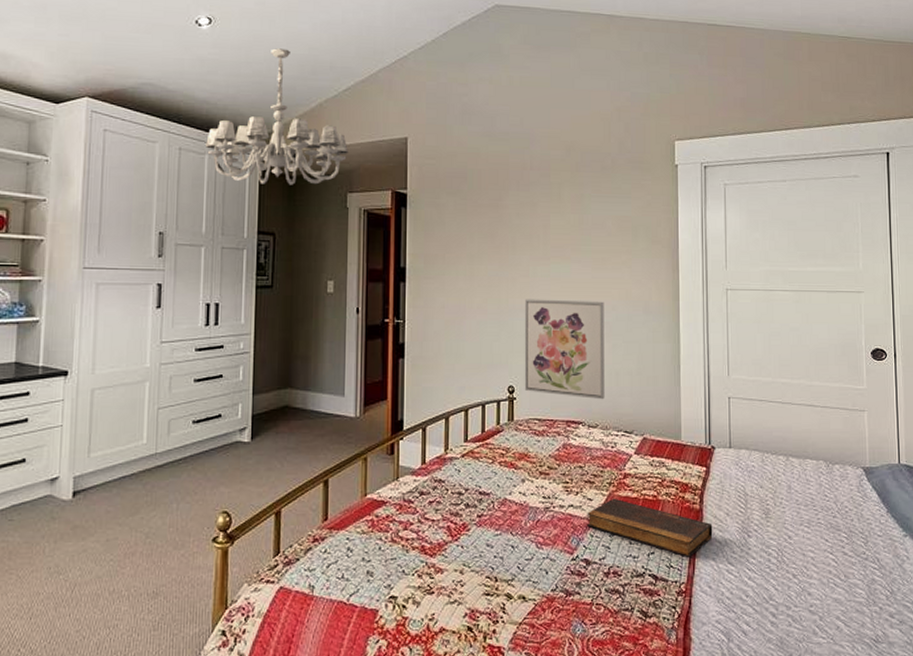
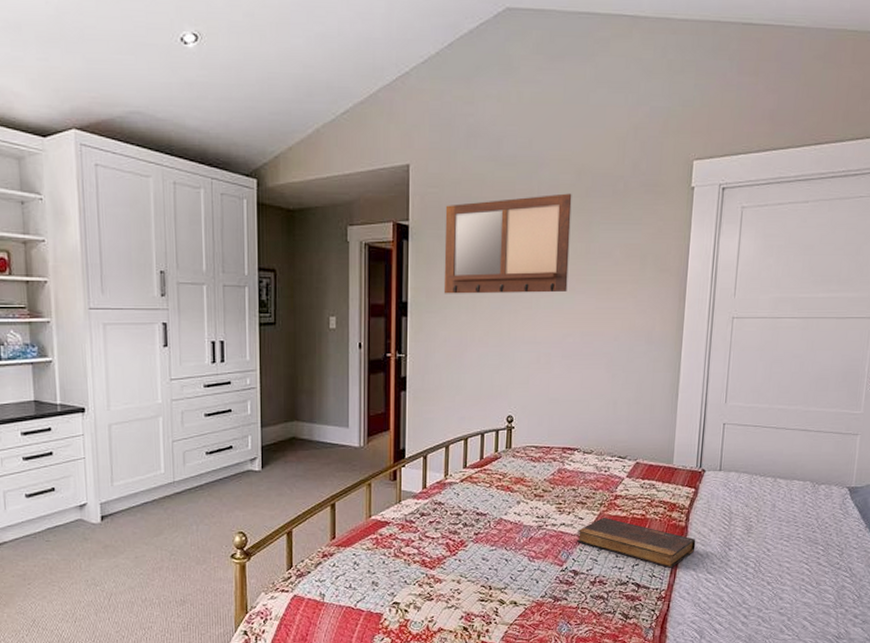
chandelier: present [206,48,348,185] -> none [200,67,348,219]
writing board: none [441,167,563,262] -> present [443,193,572,294]
wall art: present [524,299,605,400] -> none [523,331,607,428]

